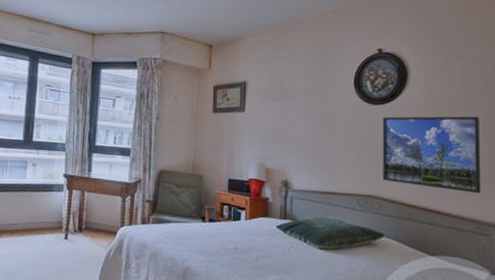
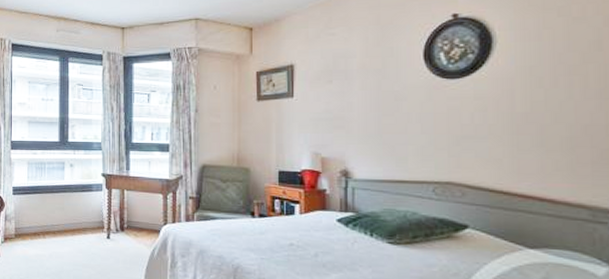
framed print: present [382,116,481,194] -> none [461,83,595,176]

